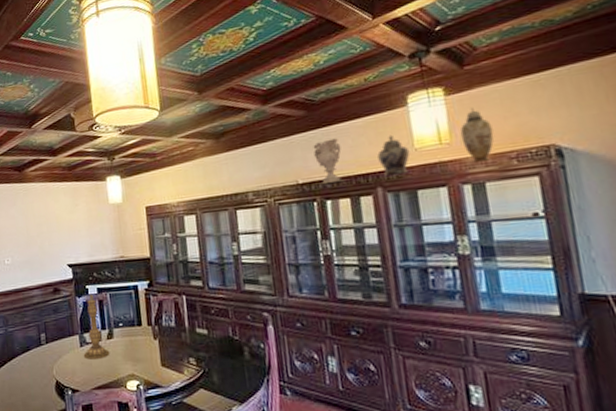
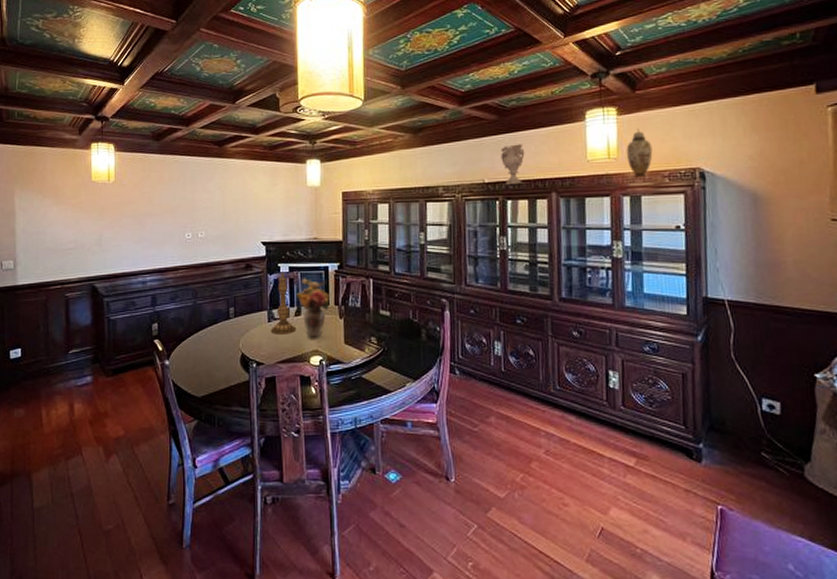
flower arrangement: none [106,299,142,365] -> present [296,278,330,341]
ginger jar: present [377,135,410,177] -> none [555,145,583,183]

